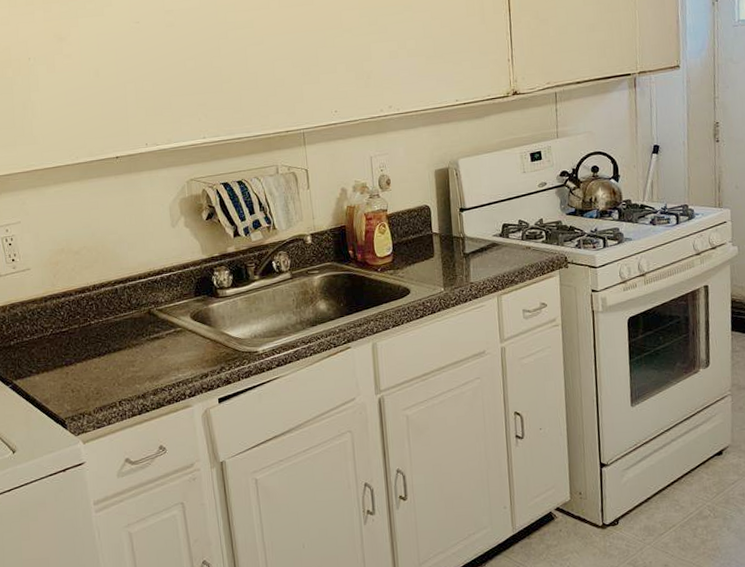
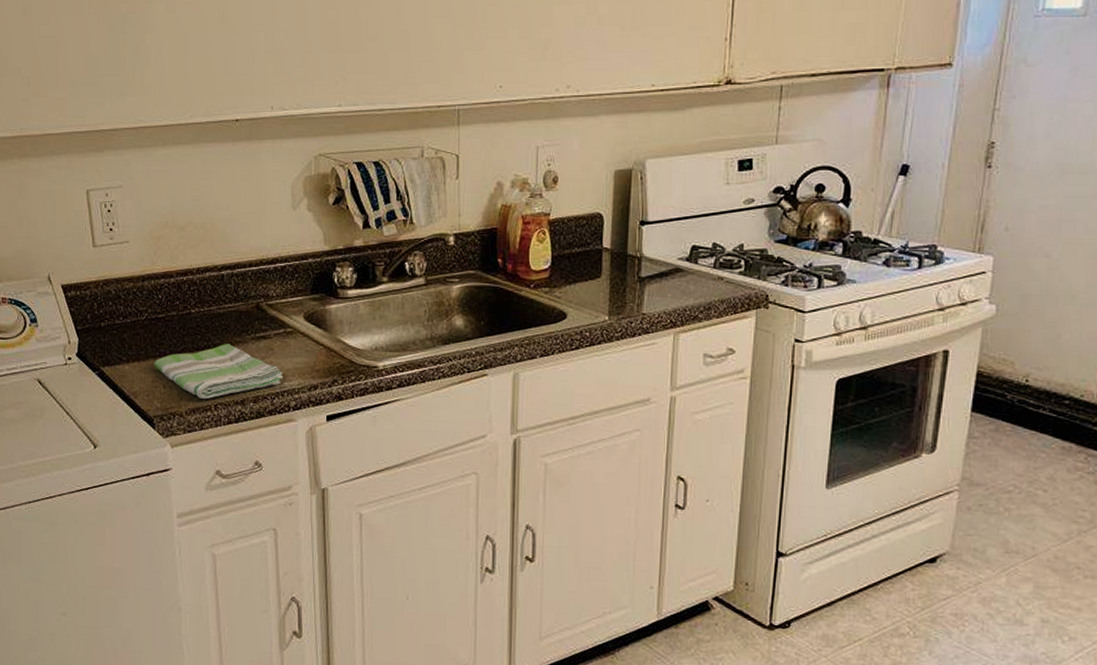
dish towel: none [61,347,178,398] -> present [154,344,284,399]

